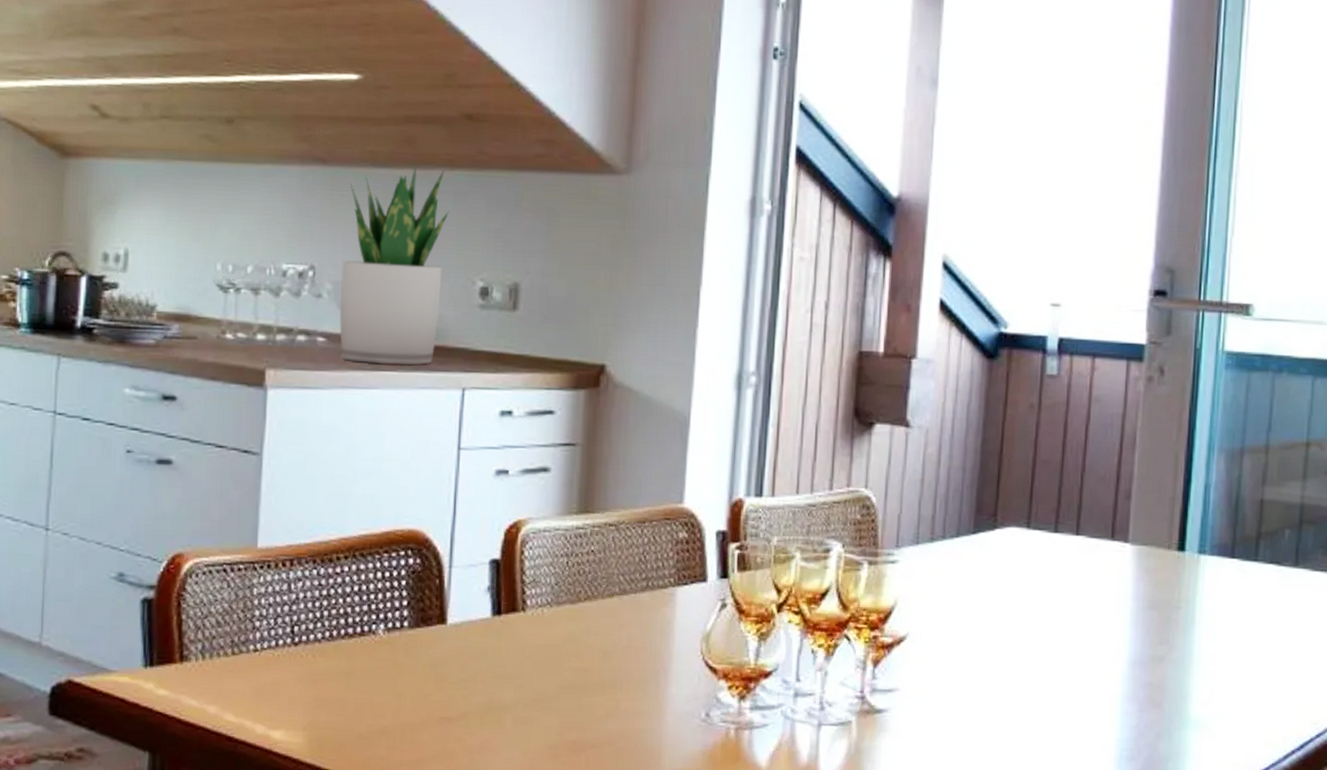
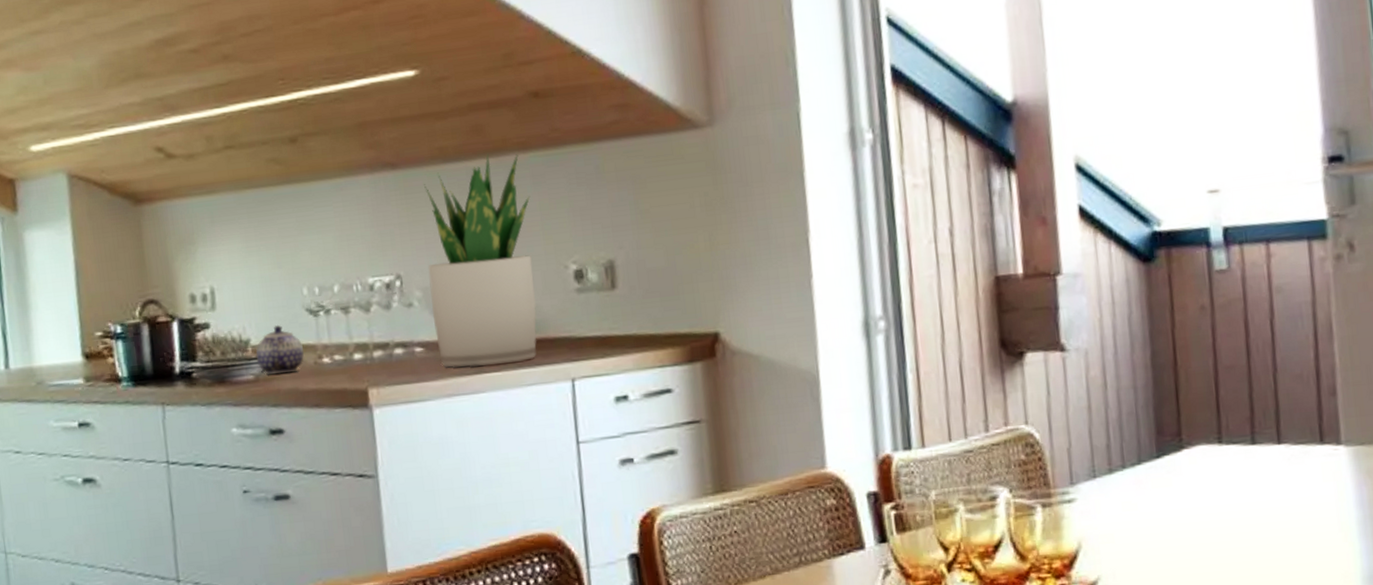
teapot: none [160,295,209,343] -> present [255,324,305,375]

